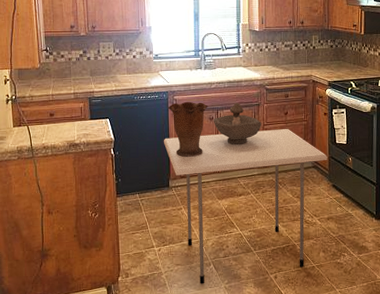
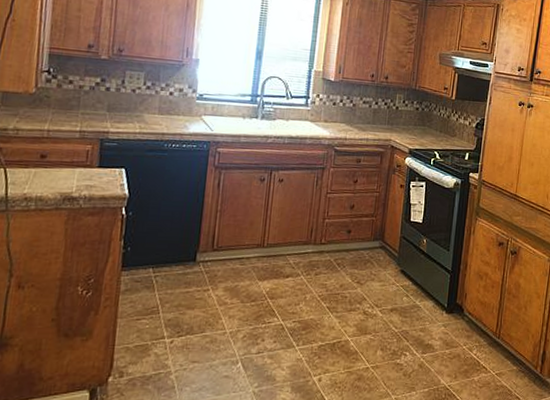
dining table: present [163,129,328,284] -> none [195,199,399,388]
vase: present [168,101,209,157] -> none [208,156,261,225]
decorative bowl: present [213,102,261,146] -> none [264,163,324,215]

